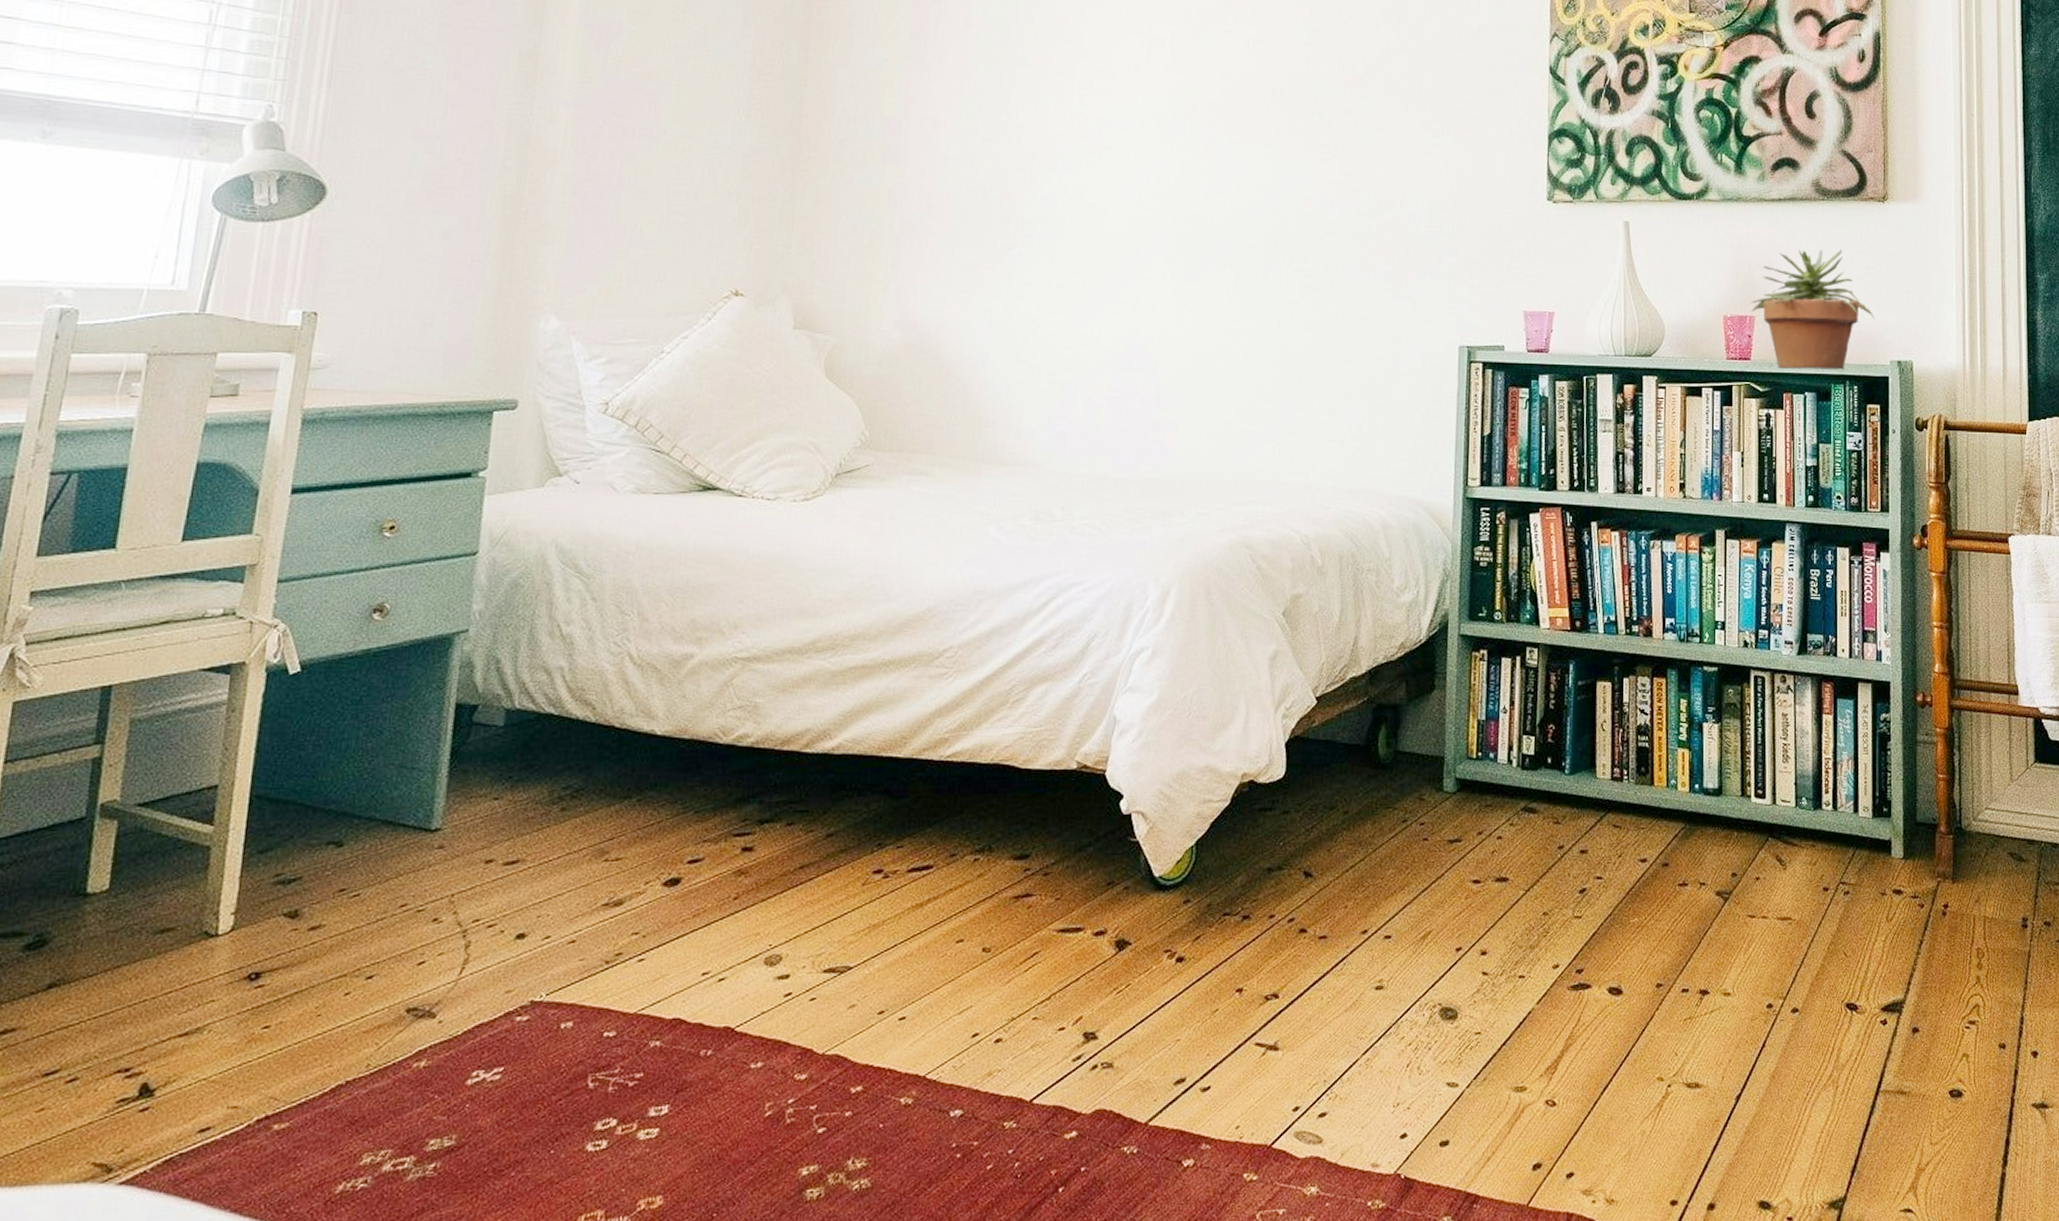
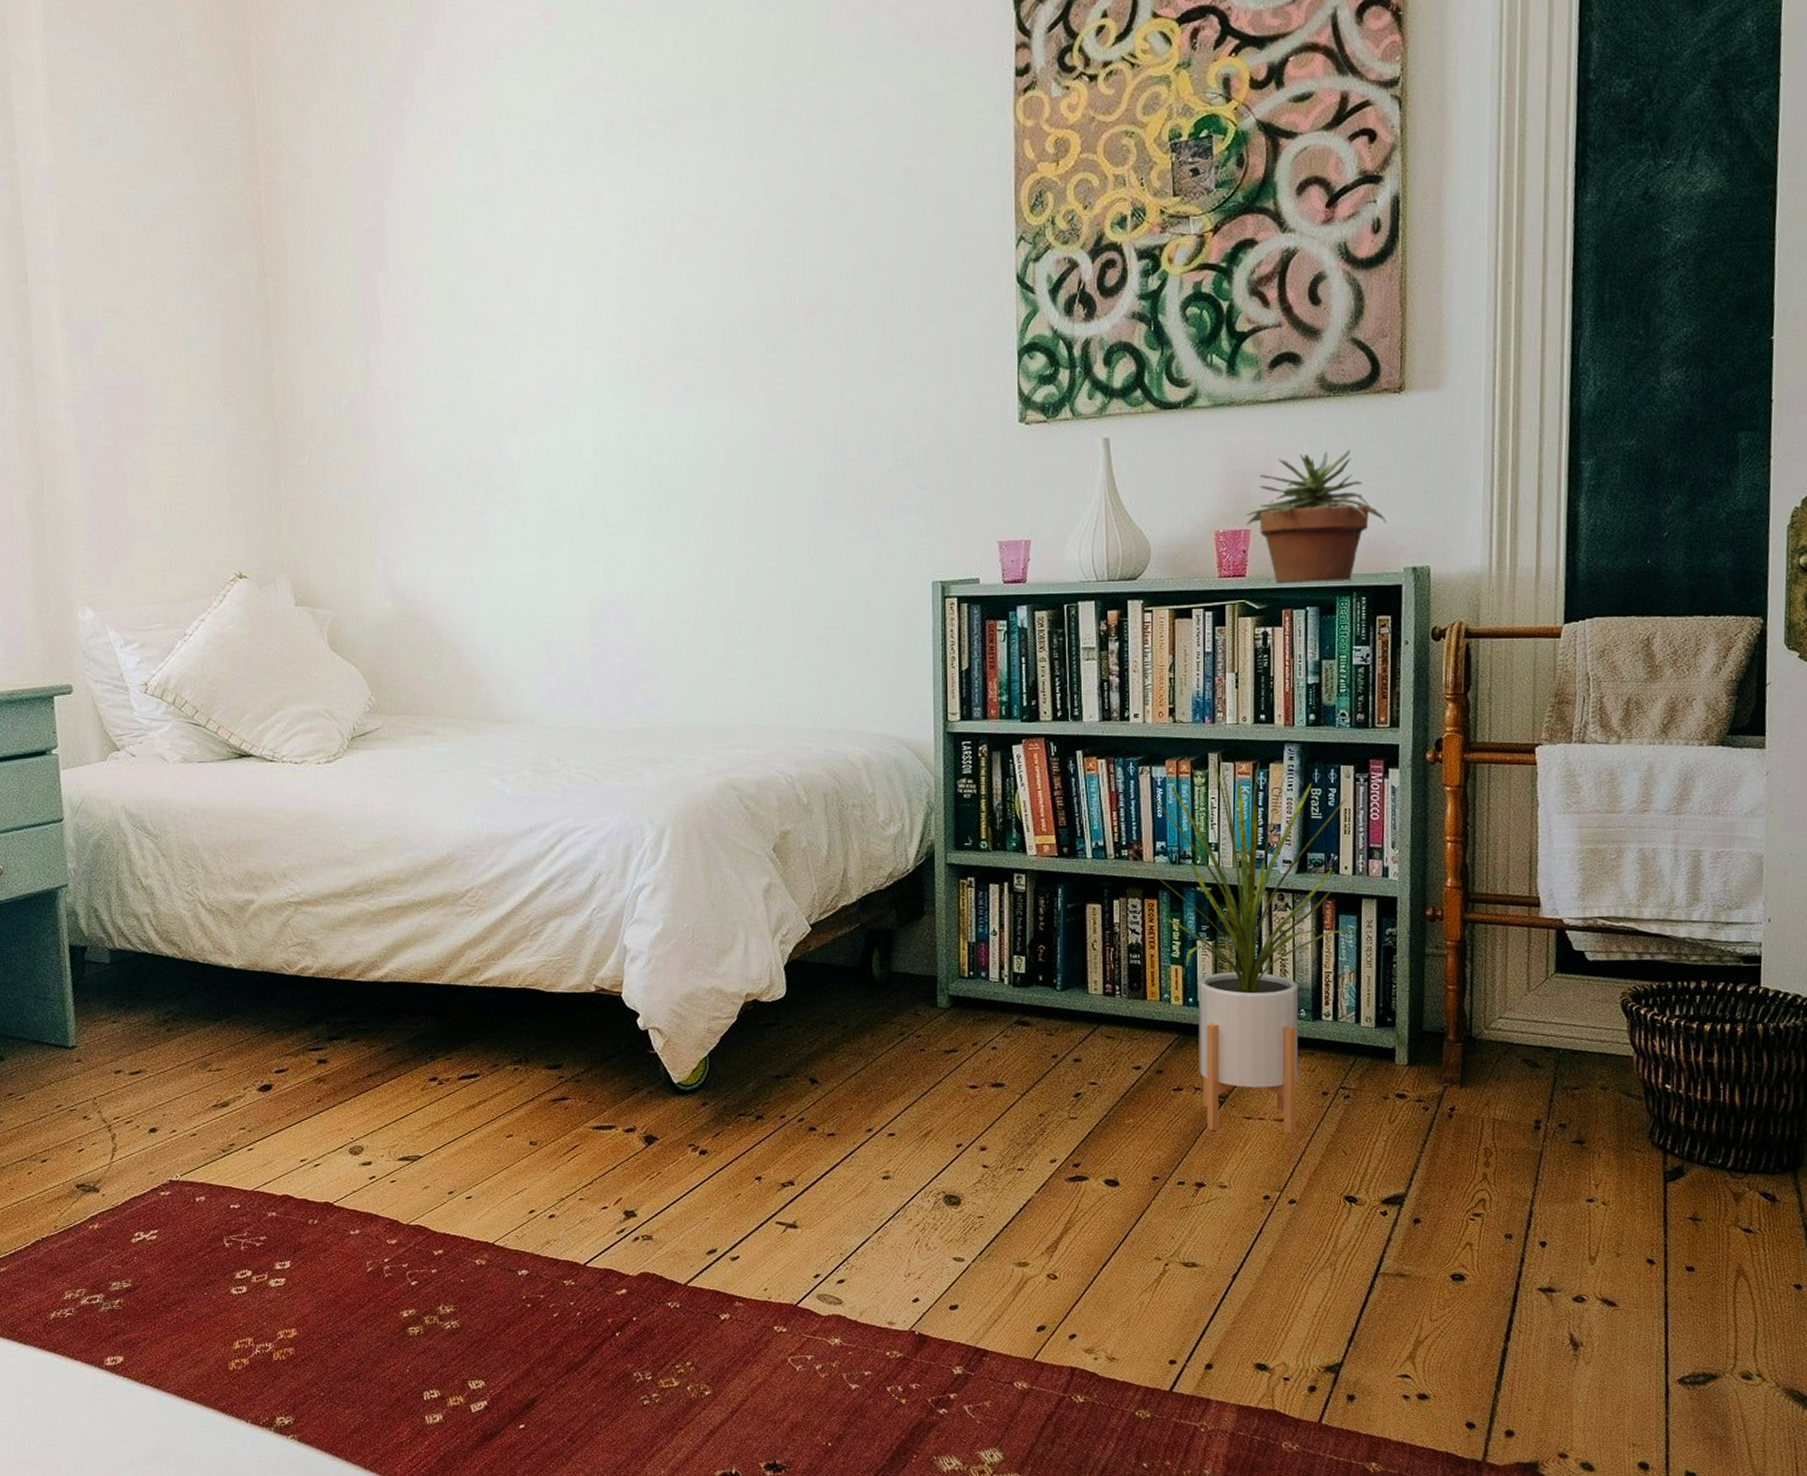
house plant: none [1640,530,1854,935] -> present [1129,753,1357,1134]

